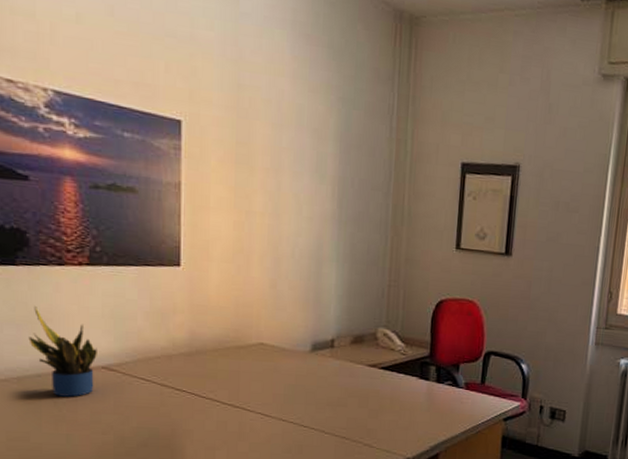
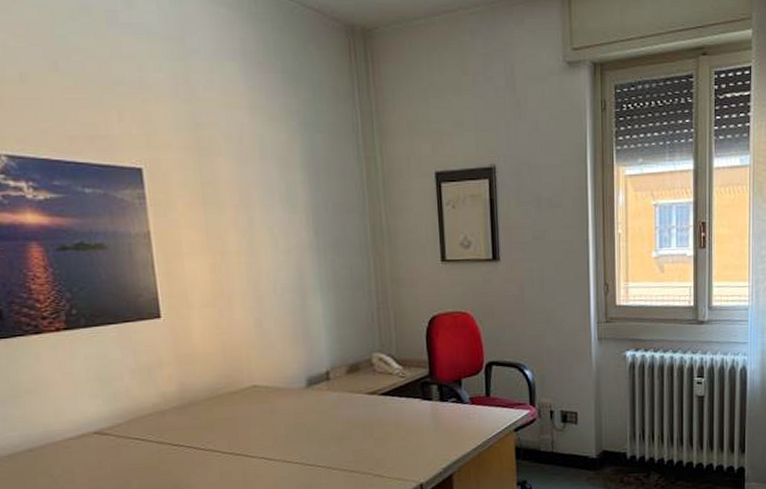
potted plant: present [28,305,97,397] -> none [14,378,89,469]

